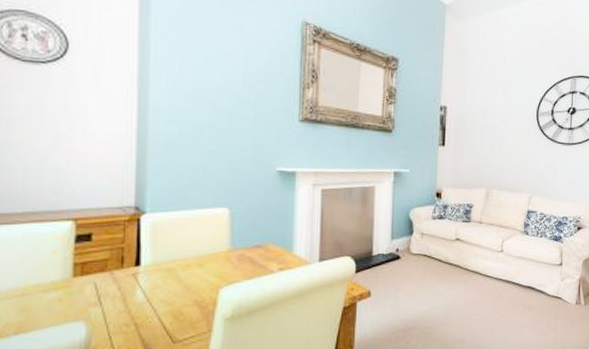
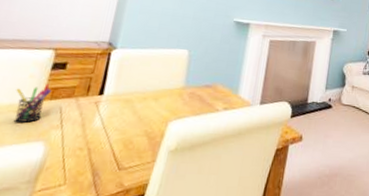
pen holder: none [40,258,81,303] -> present [13,83,52,123]

